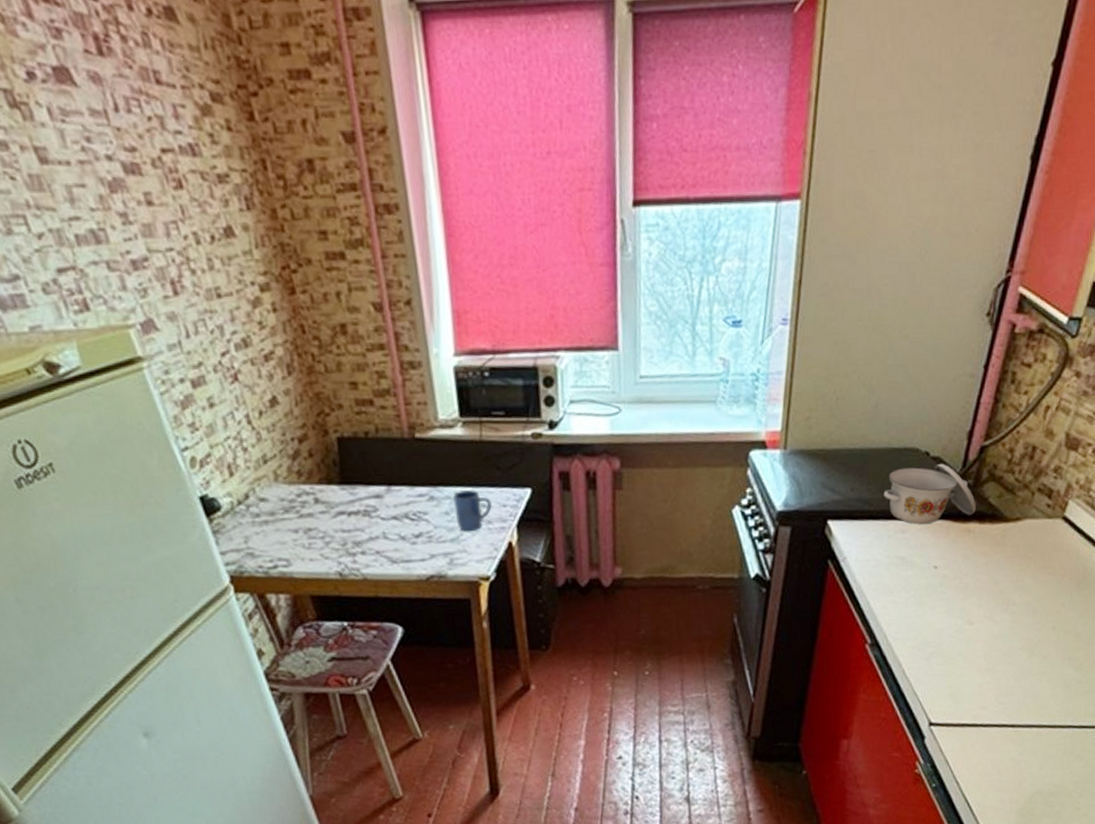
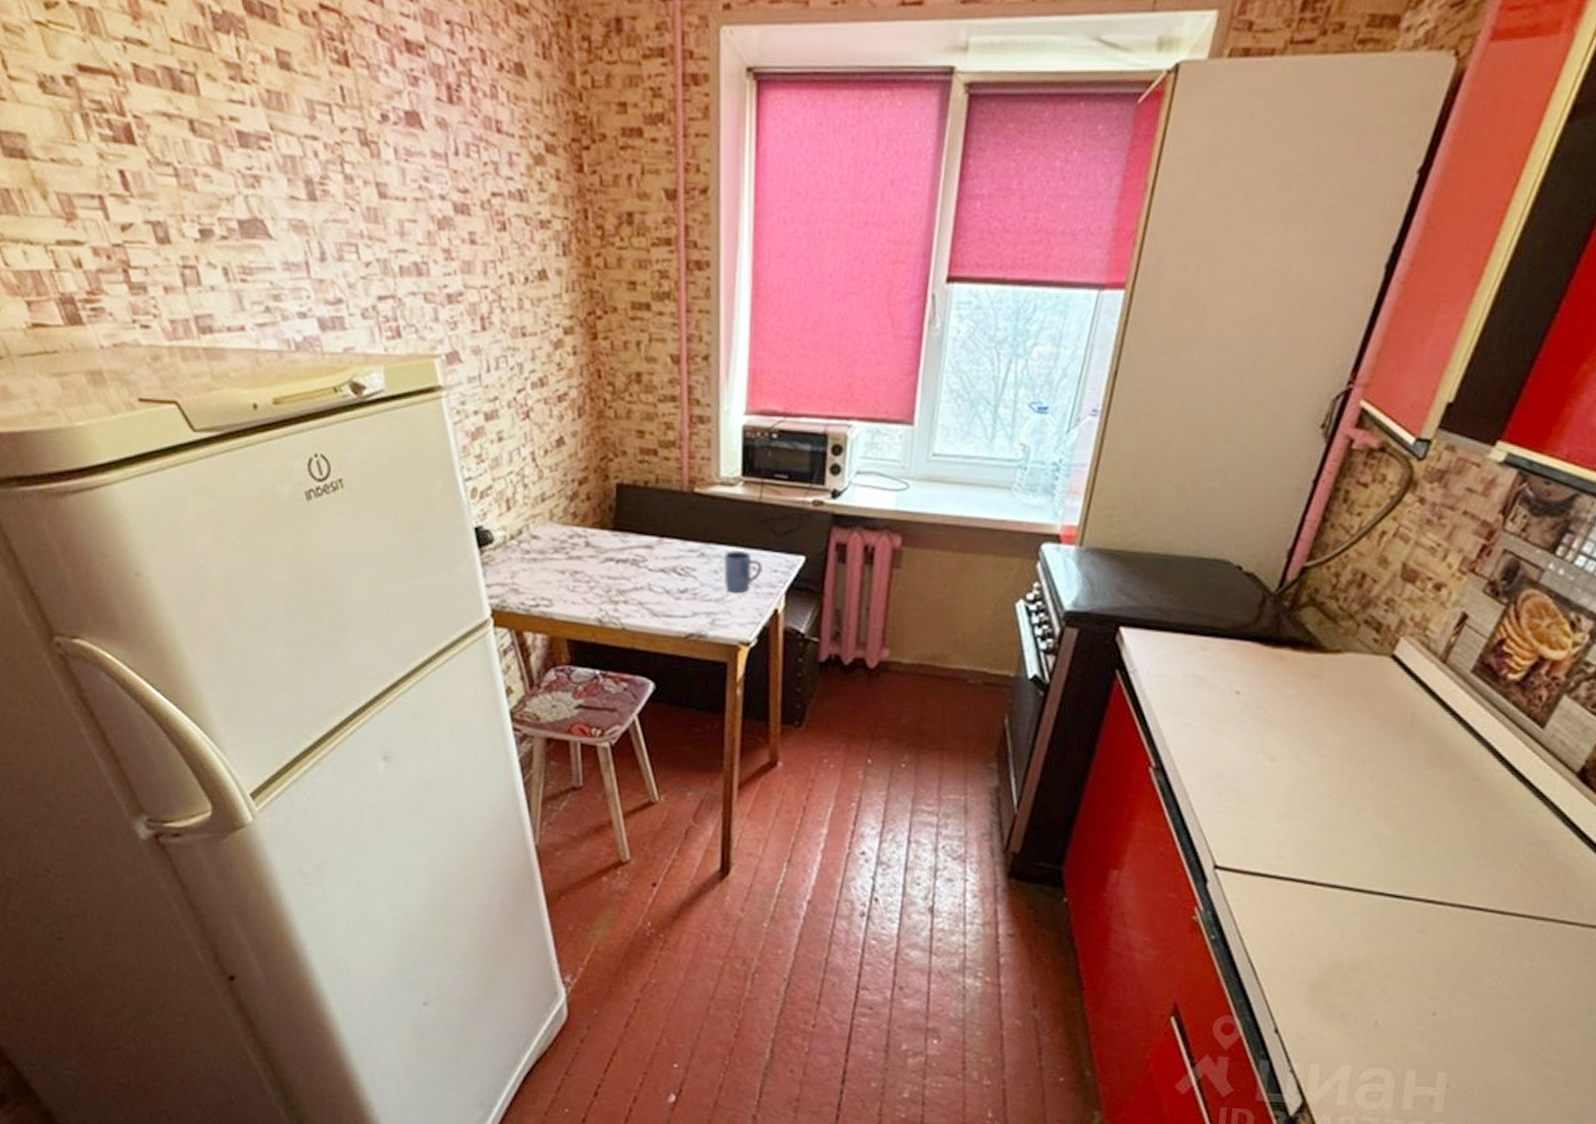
cooking pot: present [884,463,976,524] -> none [1186,580,1291,644]

